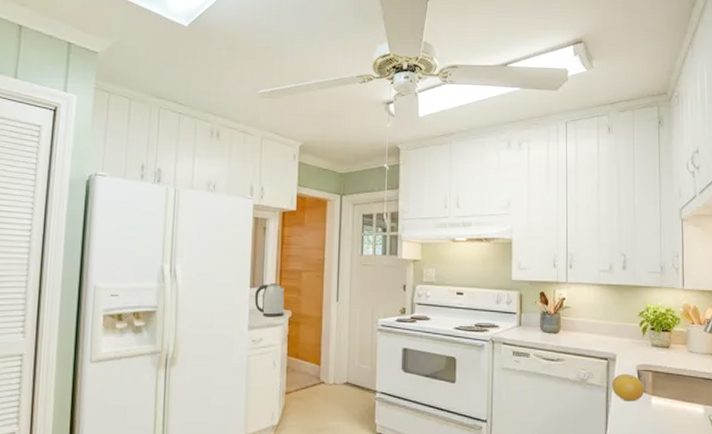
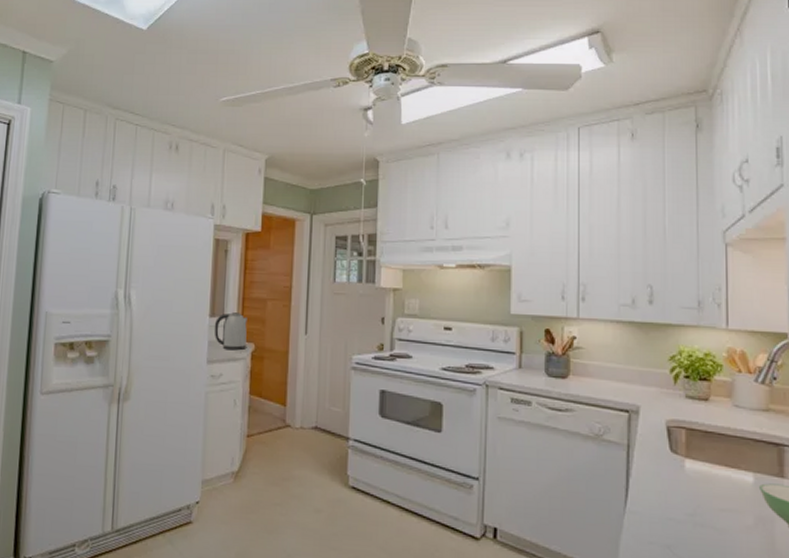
fruit: present [612,373,645,402] -> none [634,429,677,464]

